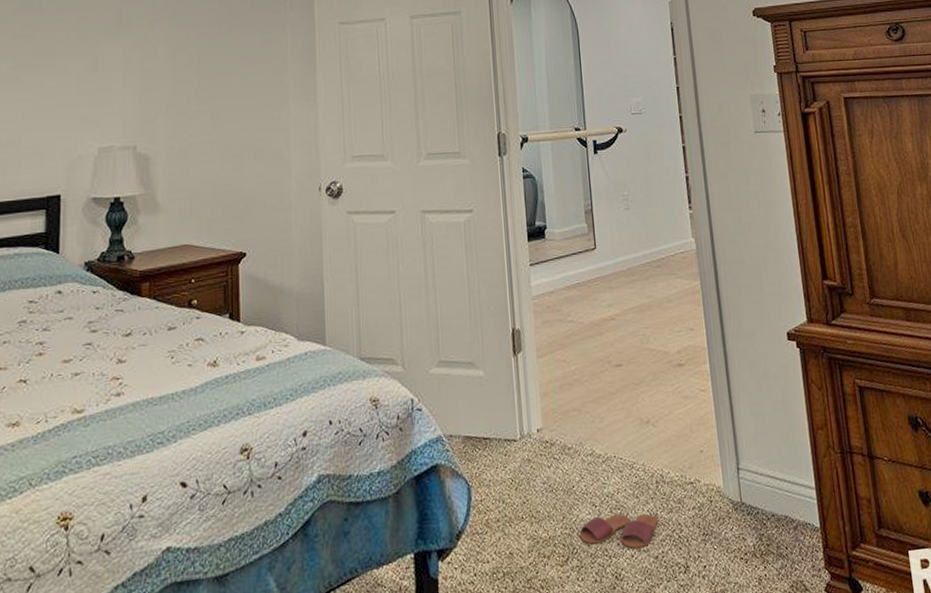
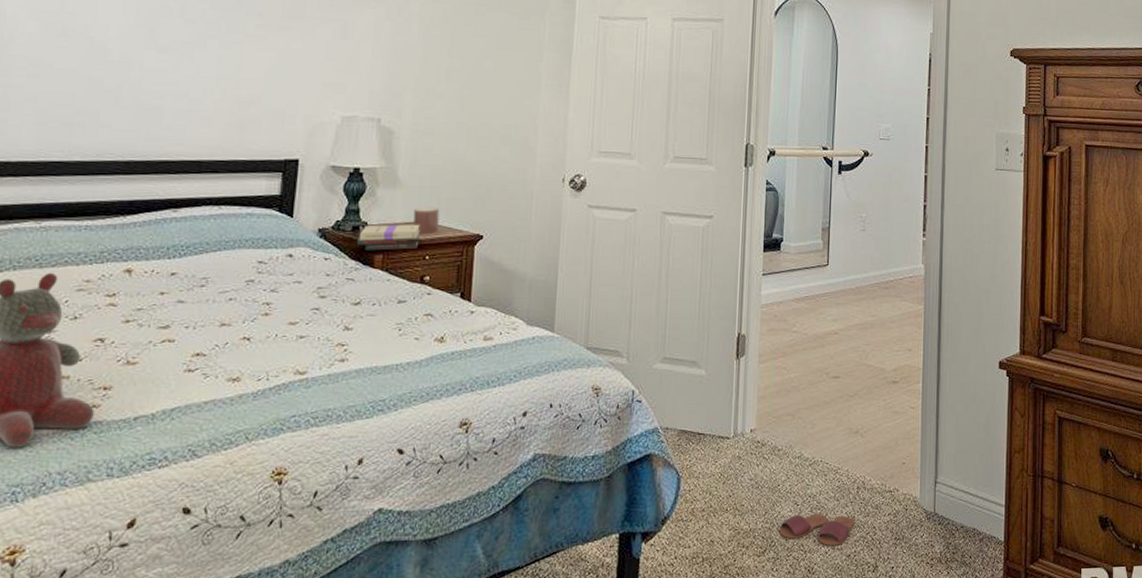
books: none [123,248,184,280] -> present [357,224,420,251]
mug: none [175,228,202,260] -> present [413,206,440,237]

